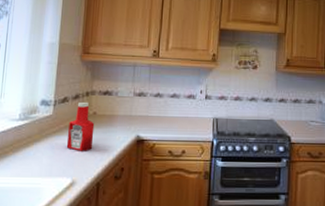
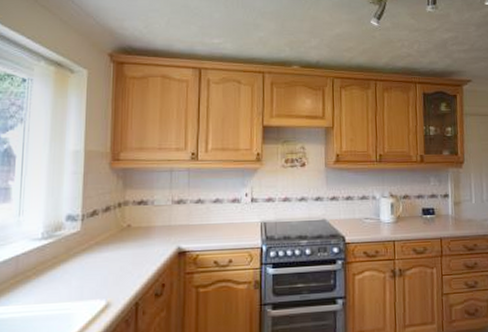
ketchup bottle: present [66,101,95,151] -> none [98,213,130,269]

